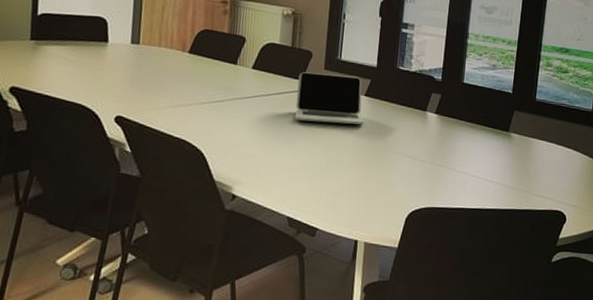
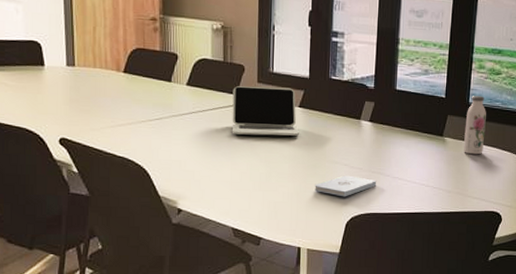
notepad: none [376,167,440,190] -> present [314,175,377,197]
water bottle: none [529,92,553,152] -> present [464,96,486,155]

